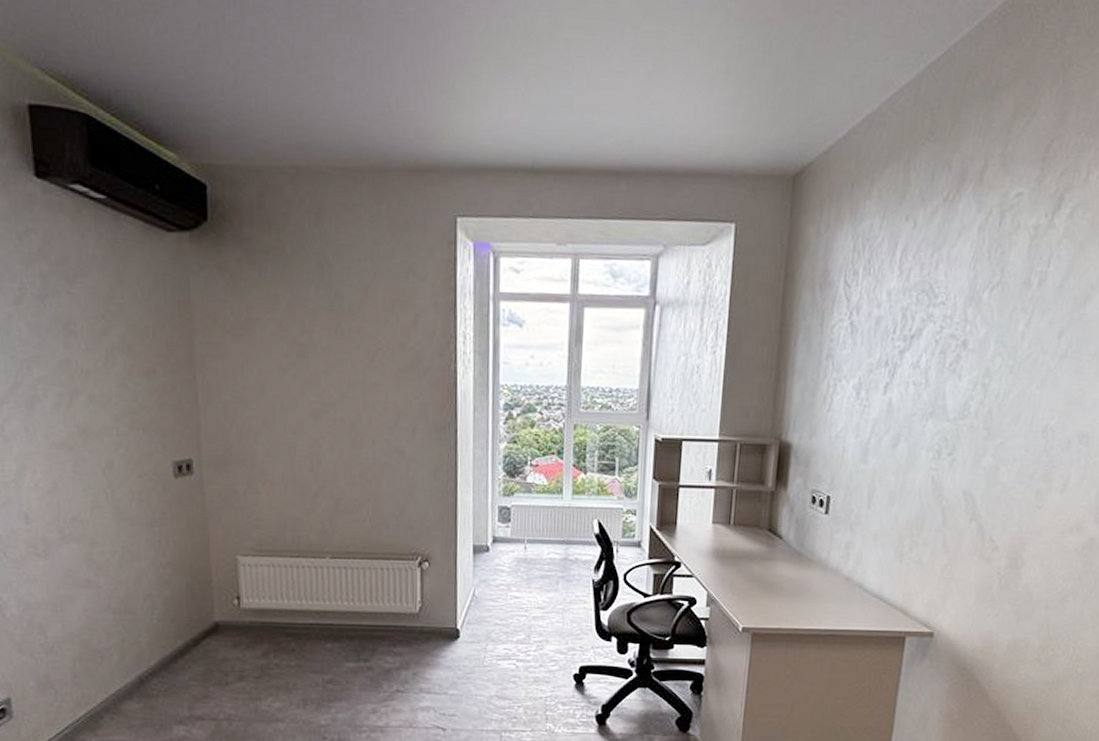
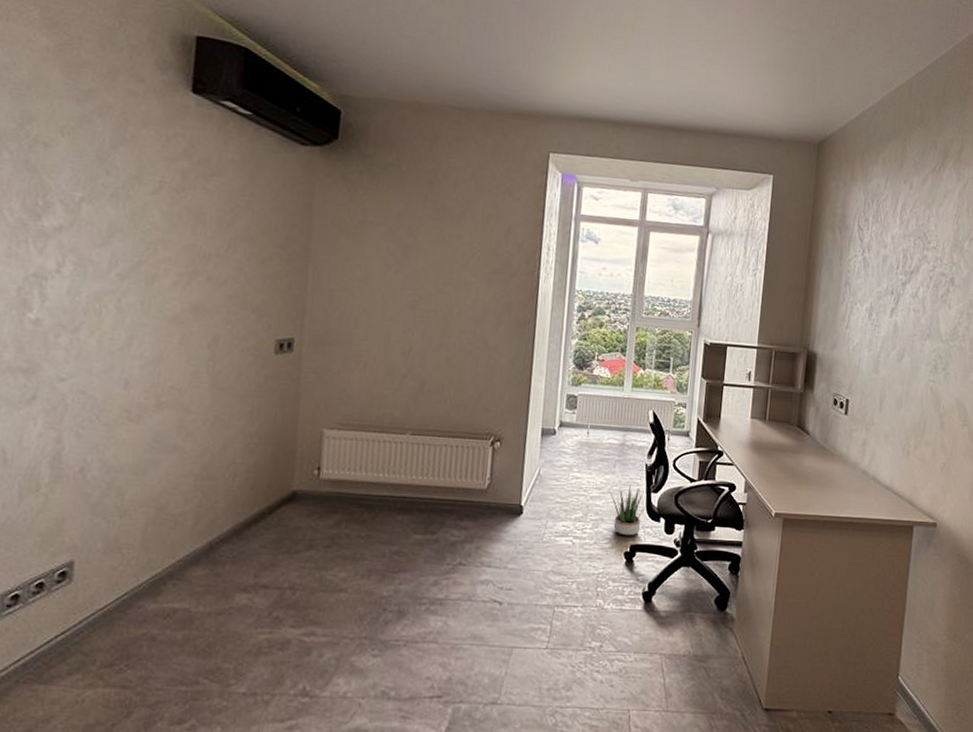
potted plant: none [551,602,596,657] -> present [608,484,647,536]

